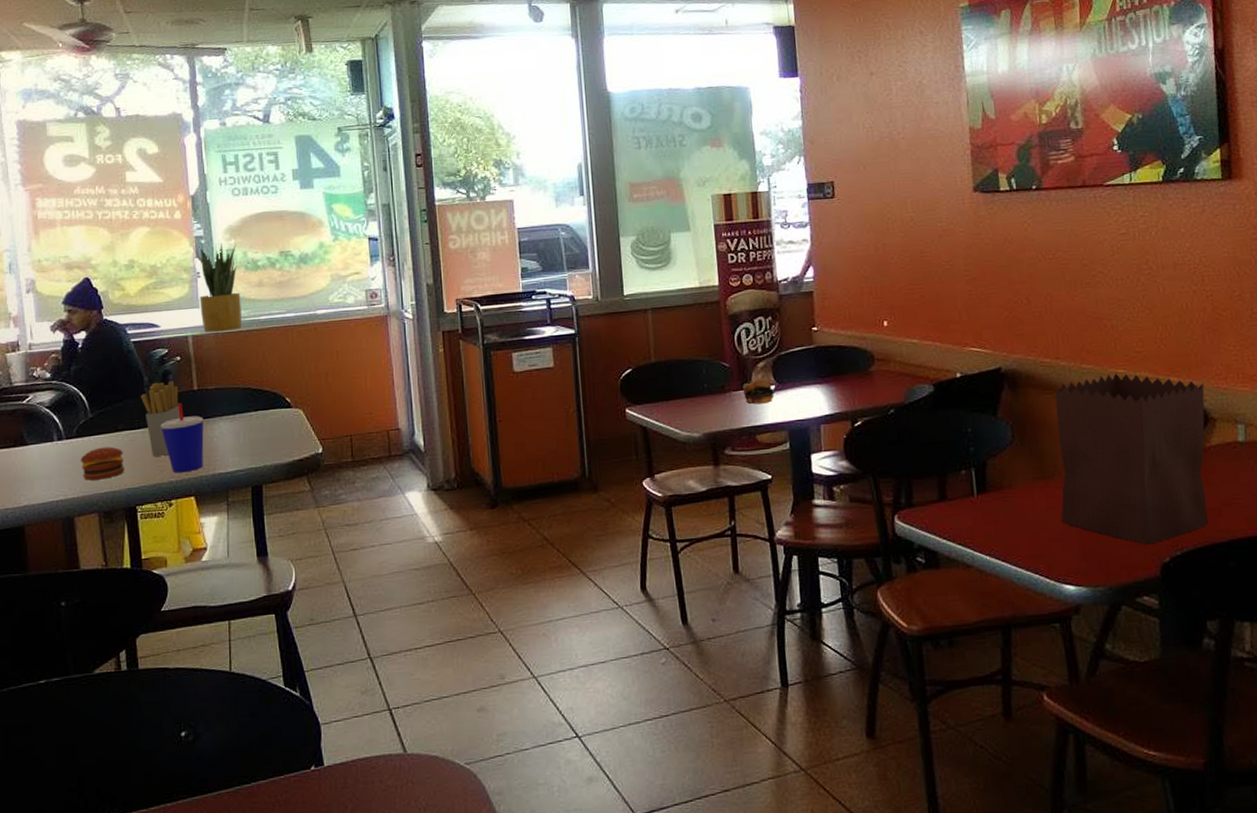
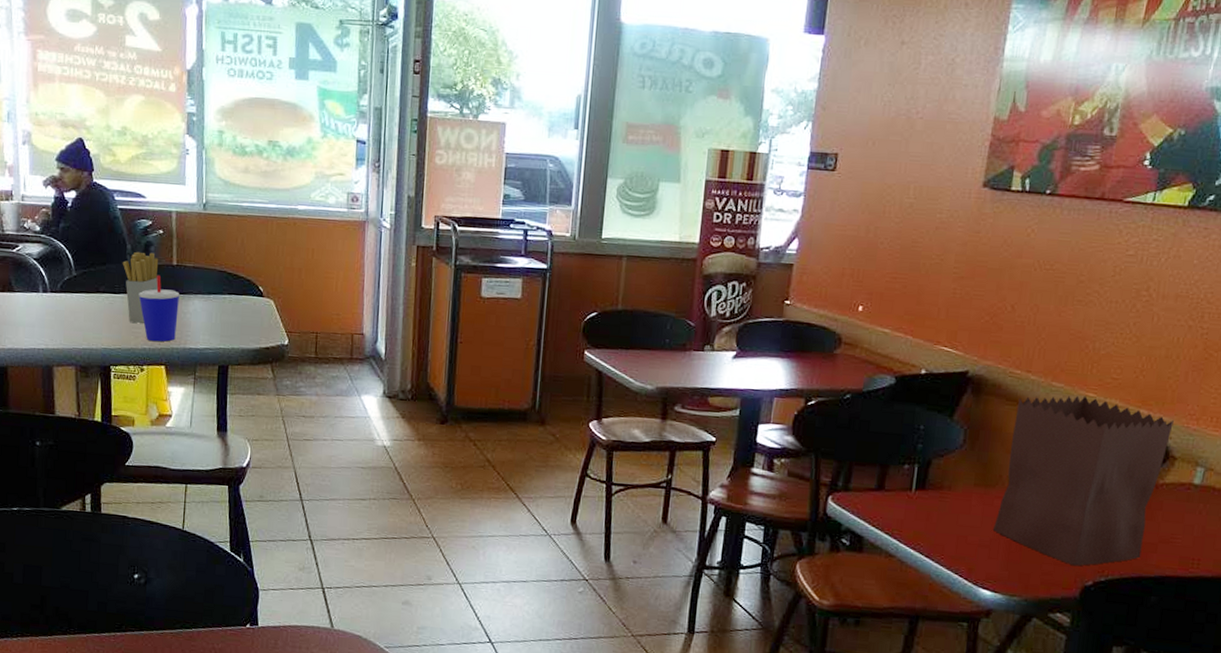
hamburger: present [80,446,125,480] -> none [62,305,103,336]
planter: present [193,243,242,332] -> none [184,123,227,213]
hamburger: present [743,379,774,405] -> none [703,343,734,368]

